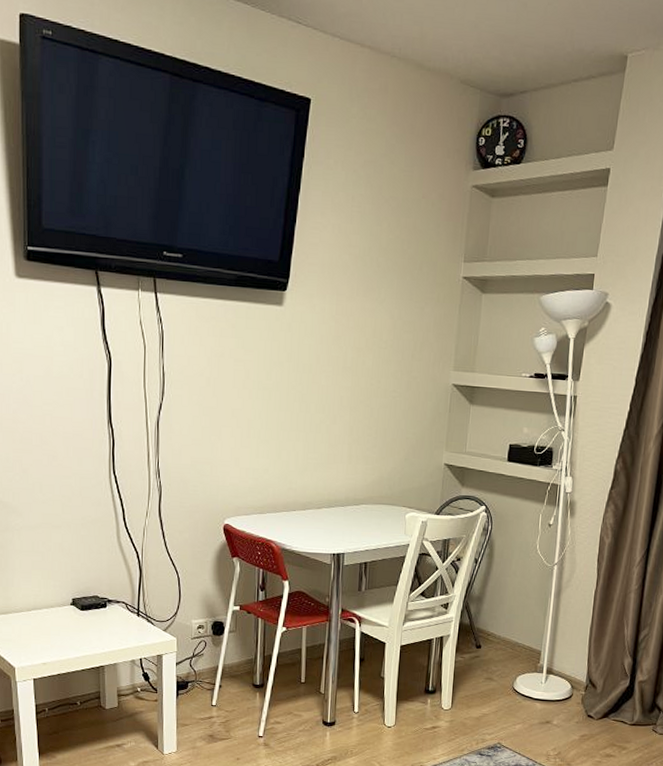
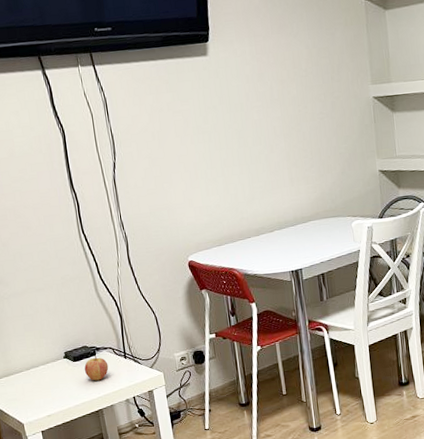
fruit: none [92,607,118,635] -> present [84,355,109,381]

